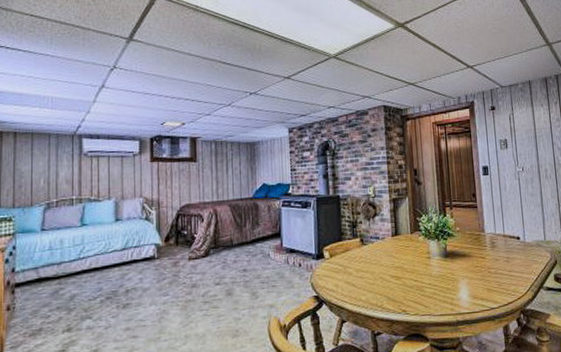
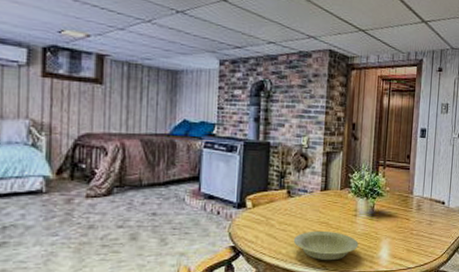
bowl: none [371,275,436,306] -> present [293,230,359,261]

